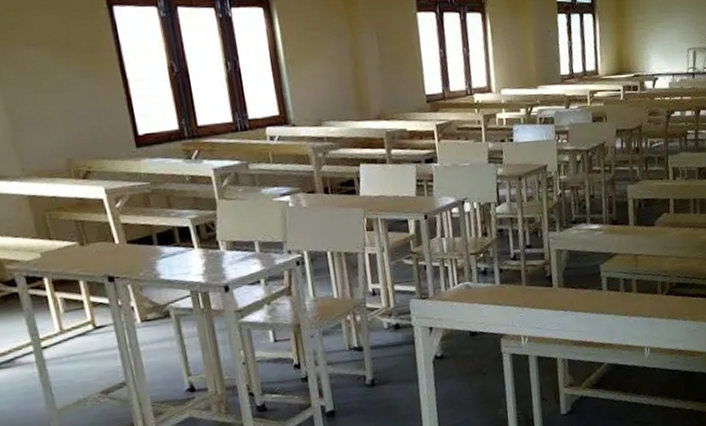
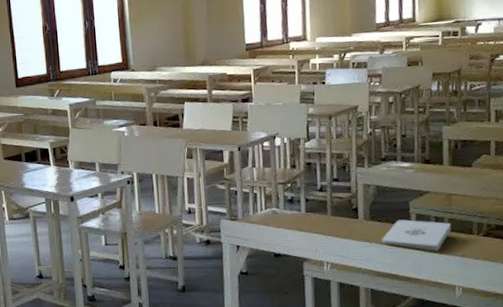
notepad: none [576,284,639,314] -> present [382,219,452,251]

